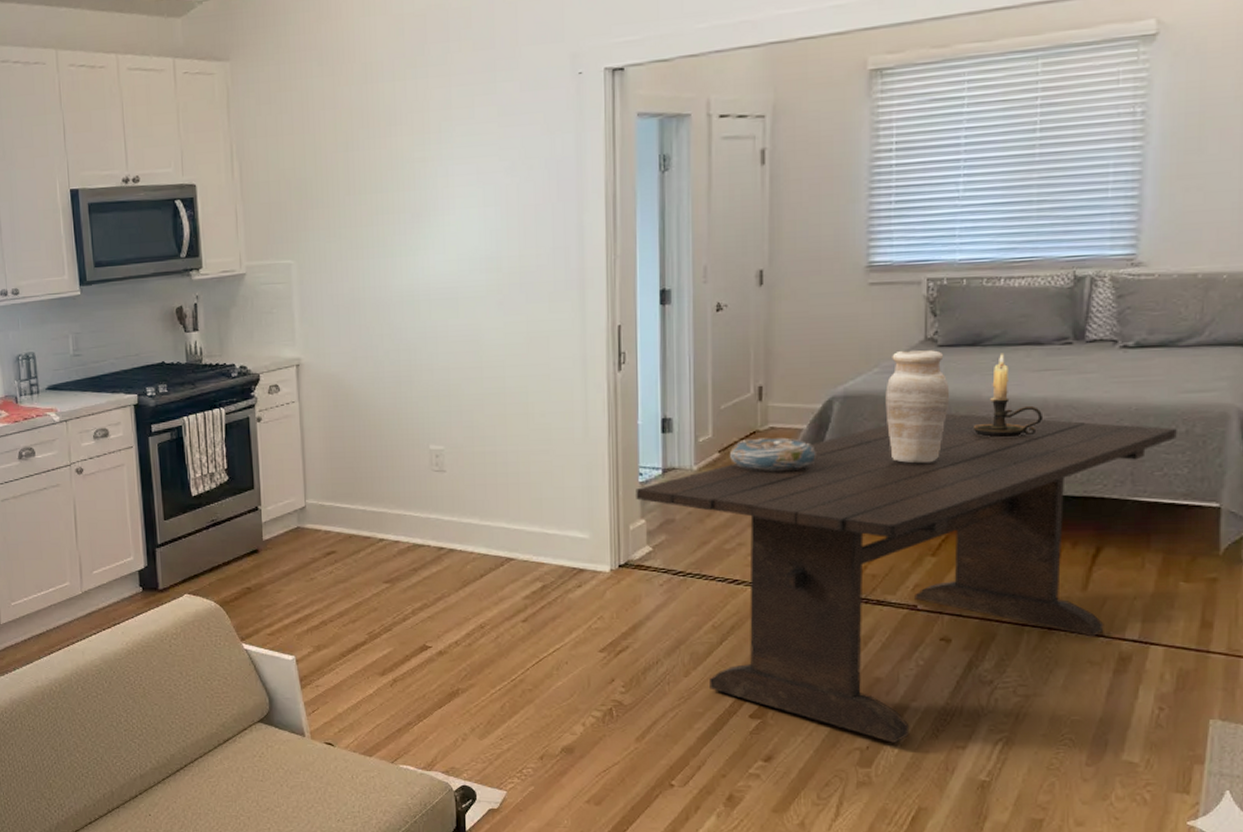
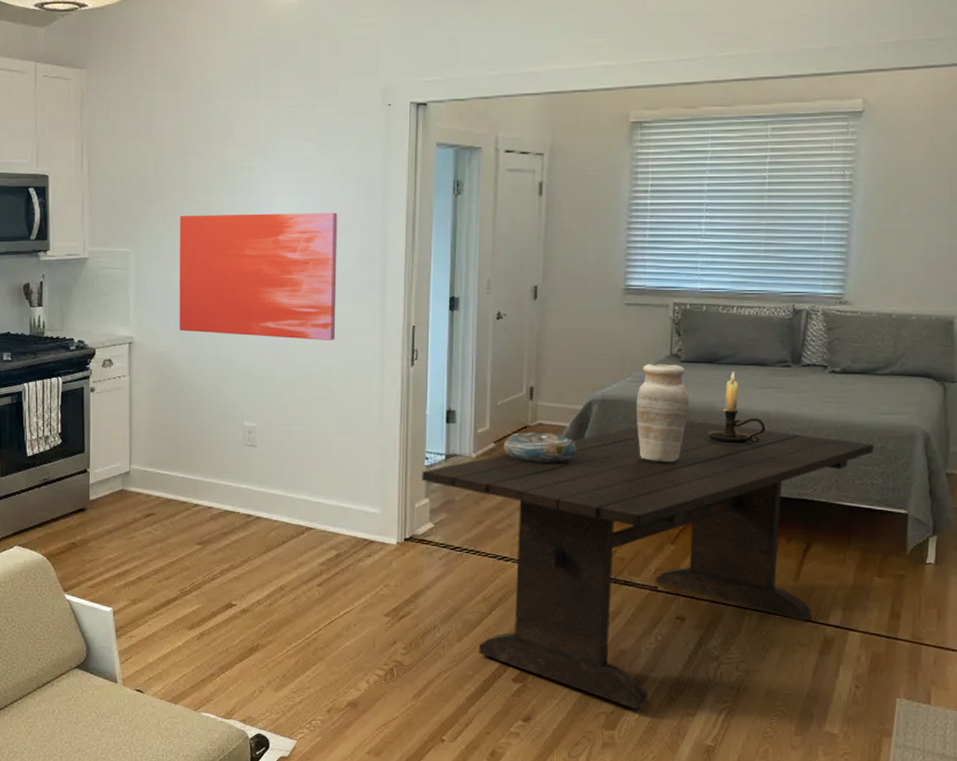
wall art: none [345,202,530,349] -> present [179,212,338,340]

